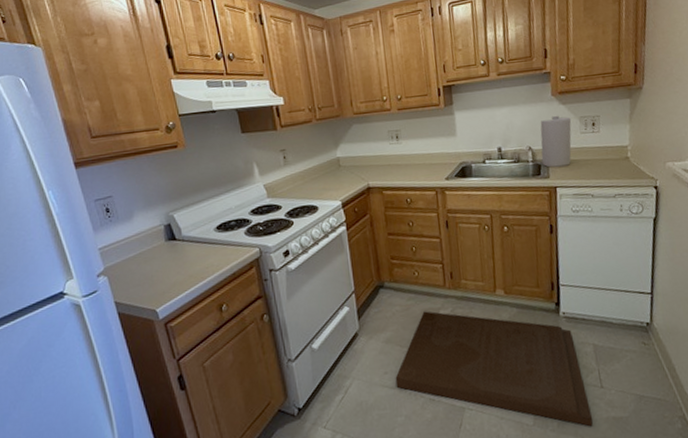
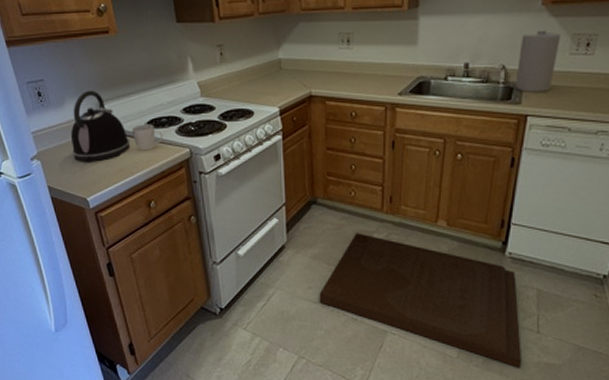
kettle: none [139,201,200,273] -> present [70,90,131,162]
mug: none [201,228,233,256] -> present [131,124,163,151]

